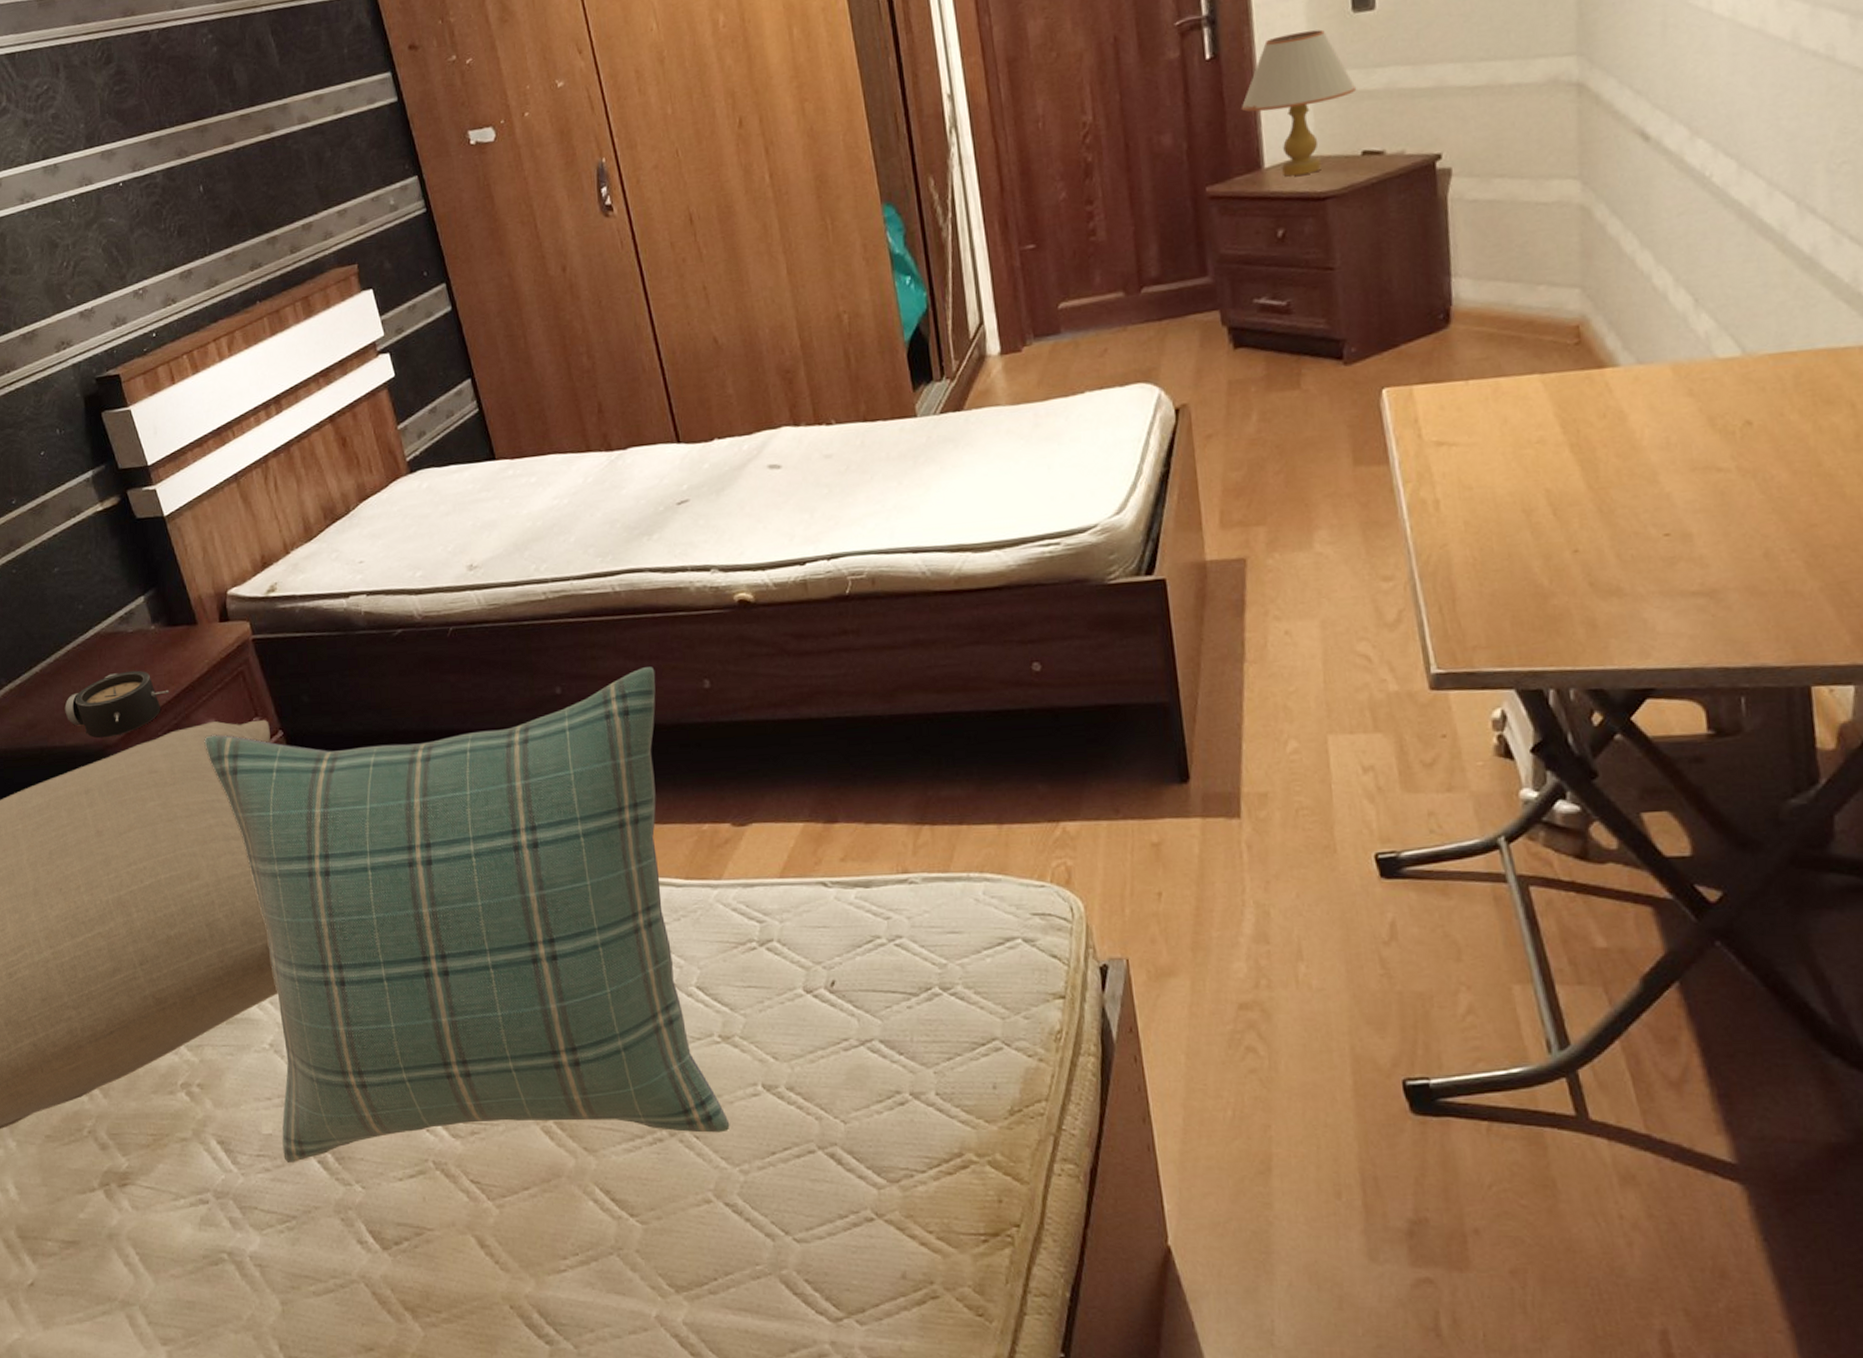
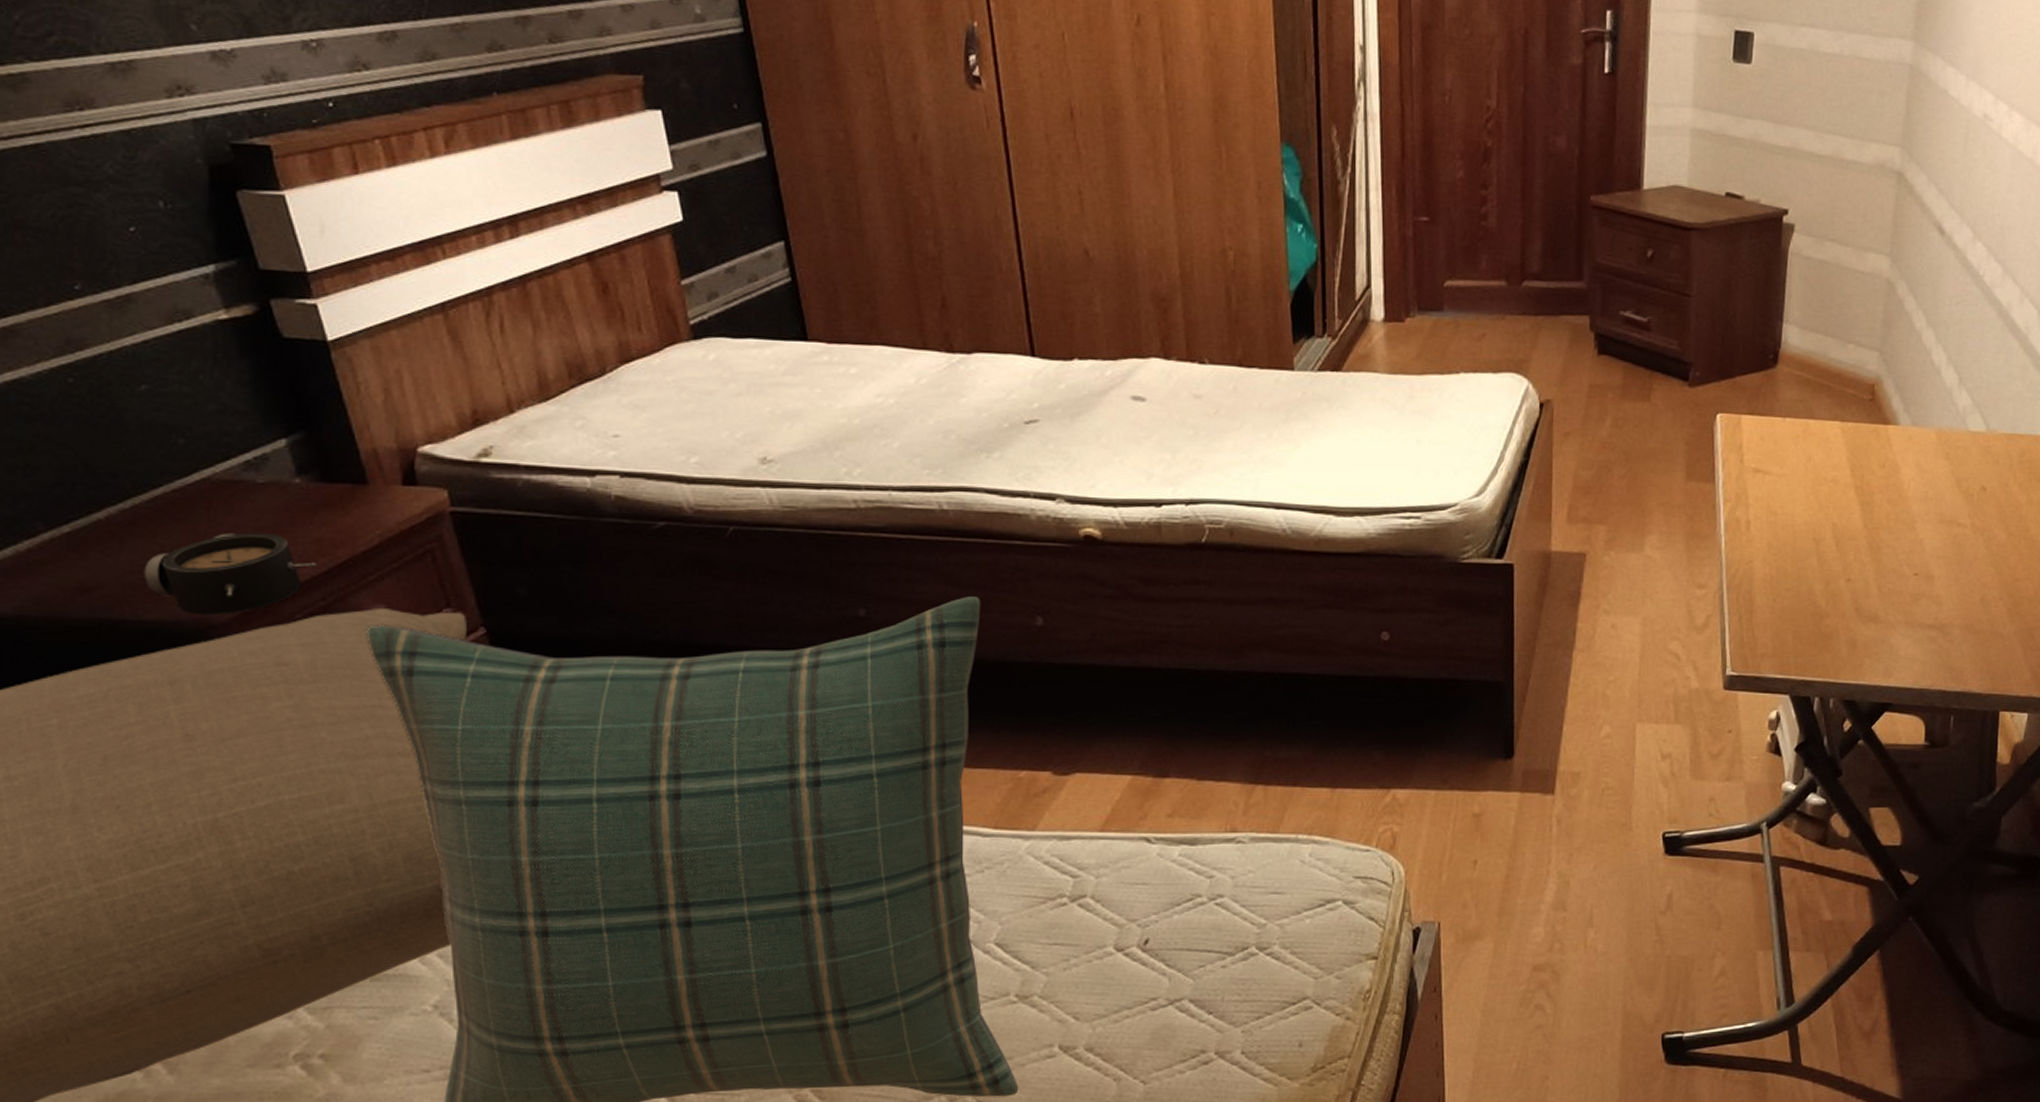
table lamp: present [1240,29,1357,177] -> none [1629,67,1728,203]

